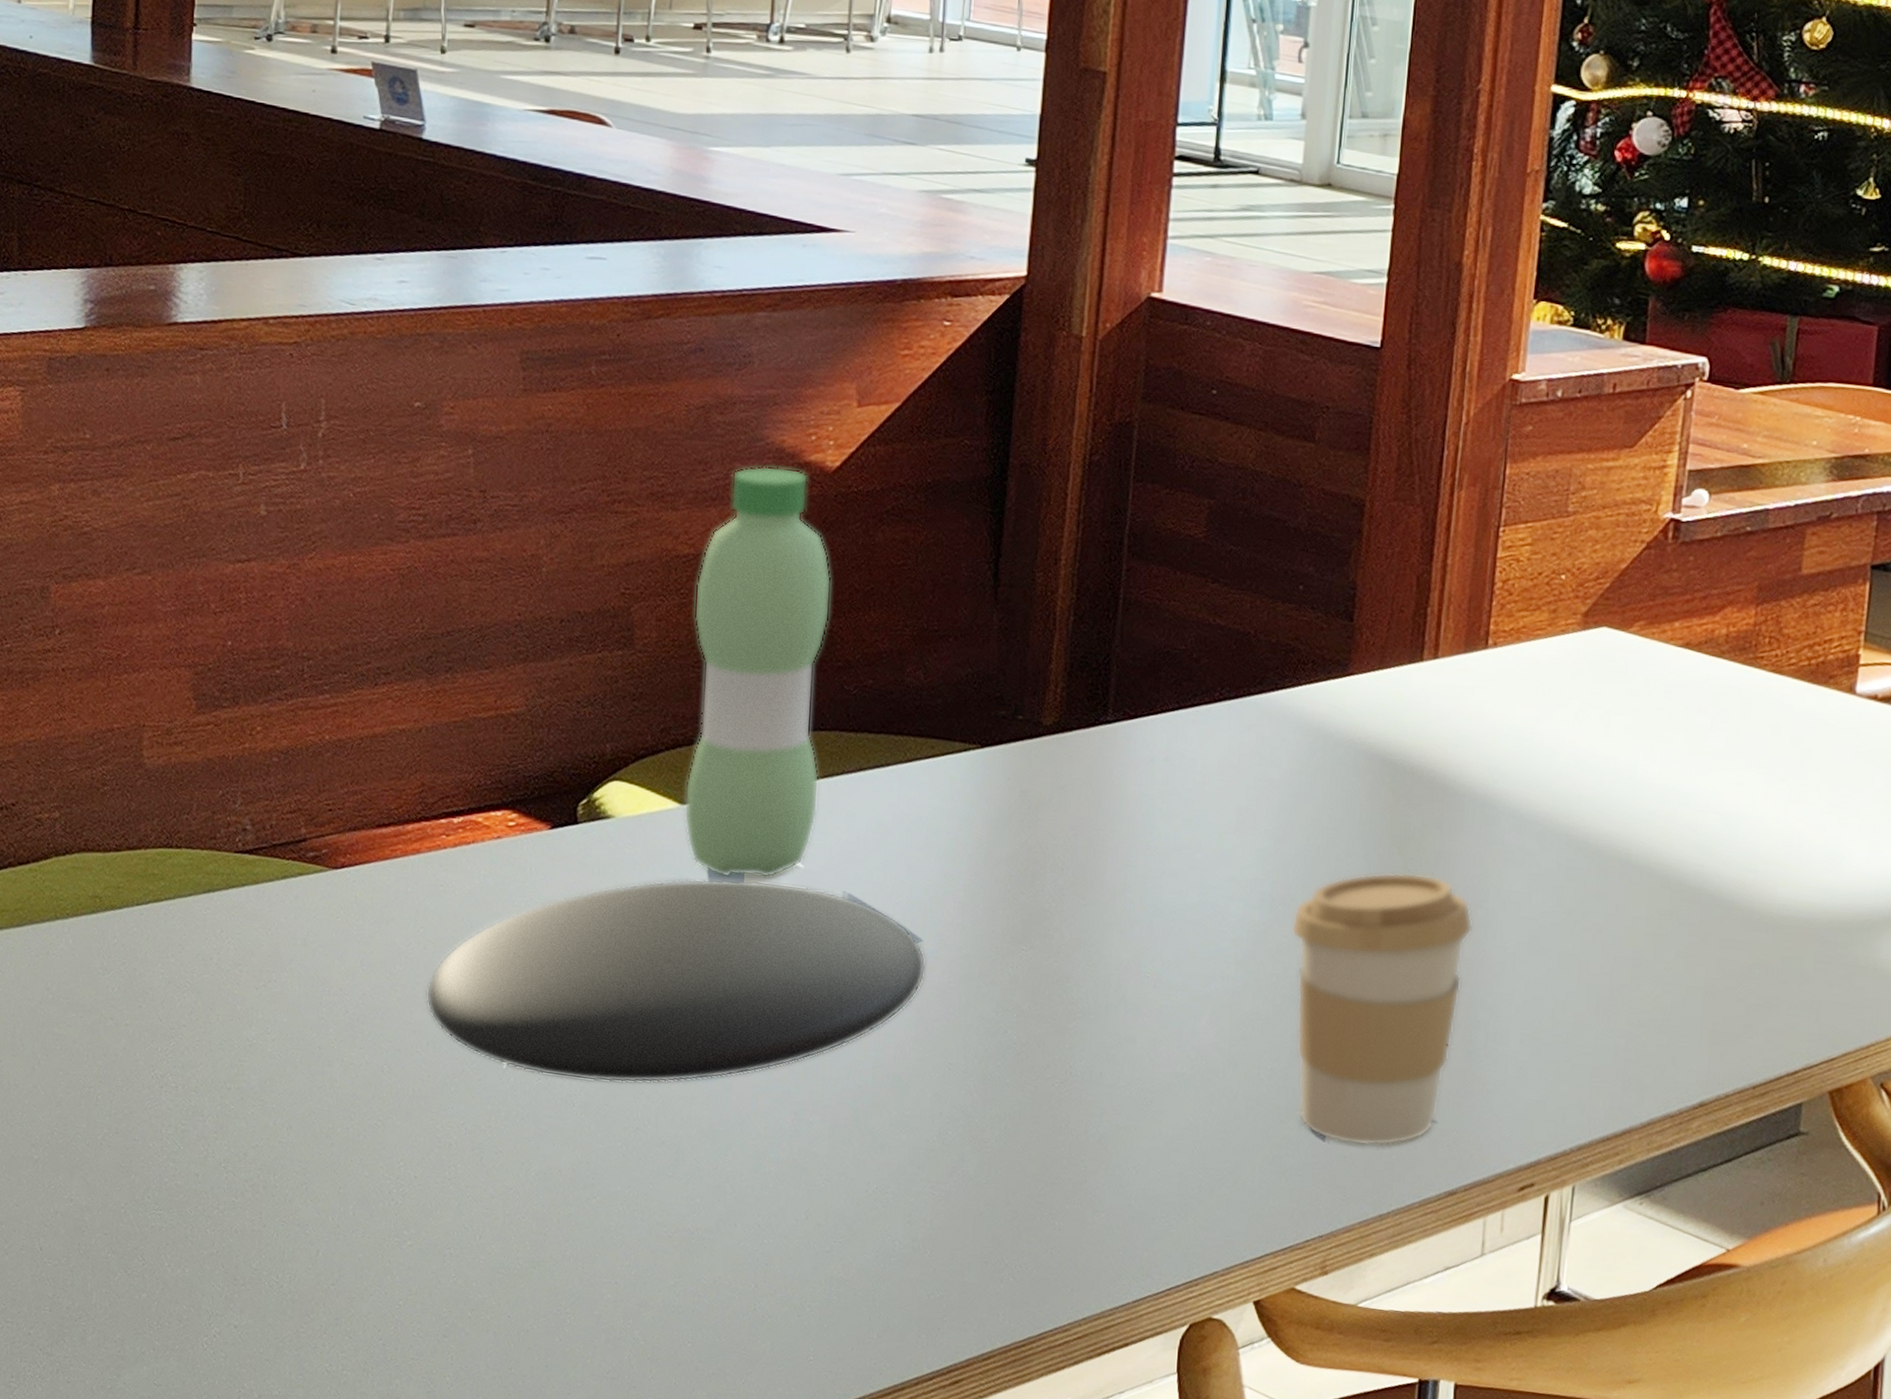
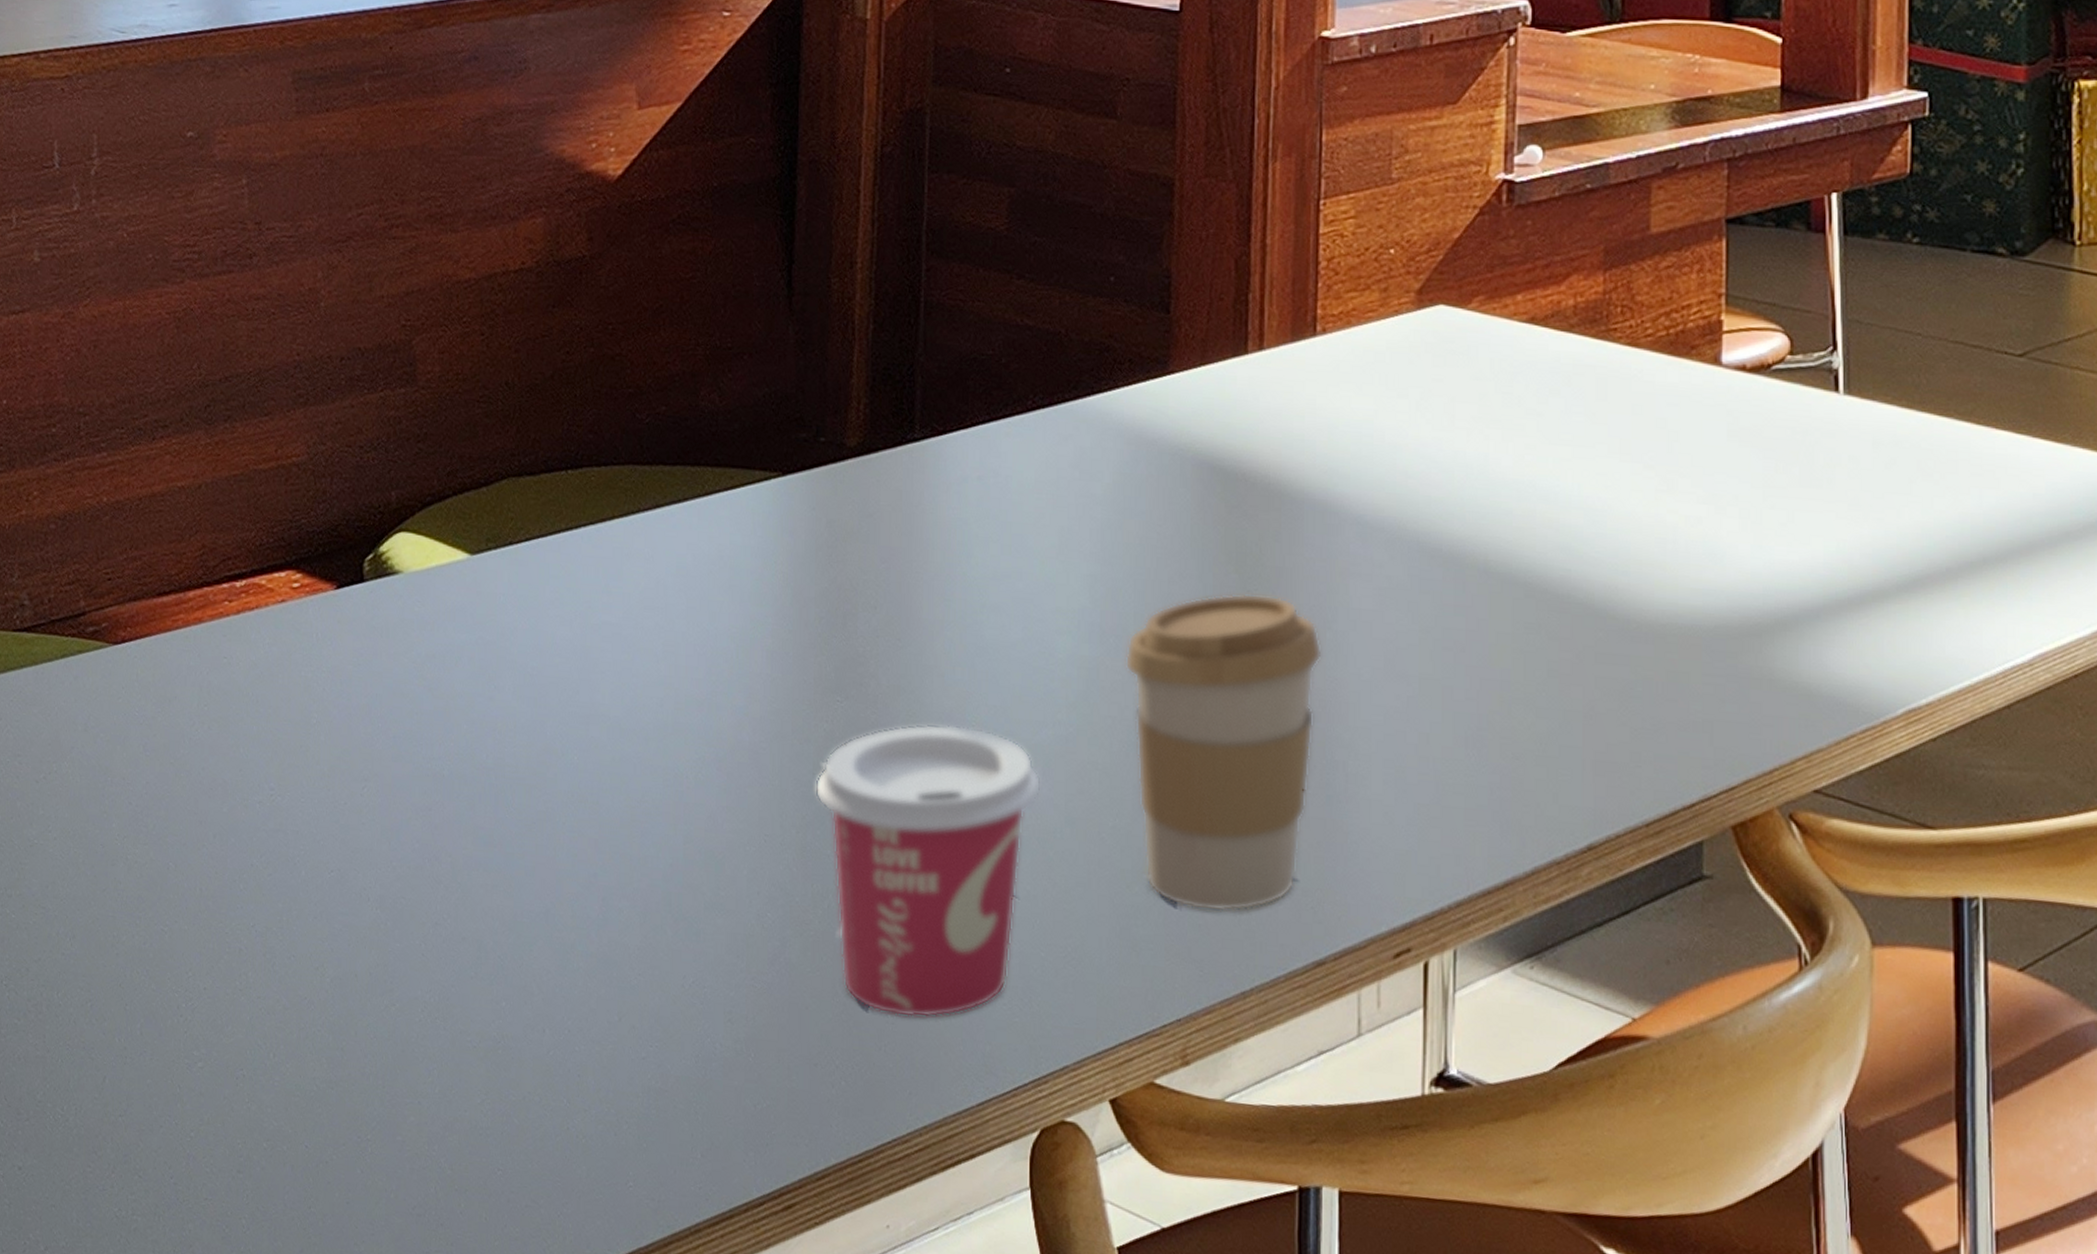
plate: present [426,878,926,1084] -> none [211,635,735,872]
water bottle: present [684,465,832,879] -> none [474,178,619,636]
cup: none [998,973,1208,1227] -> present [815,723,1041,1018]

